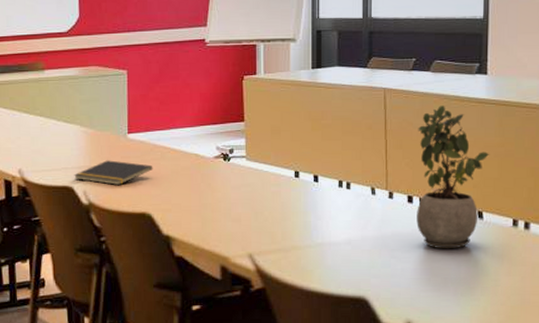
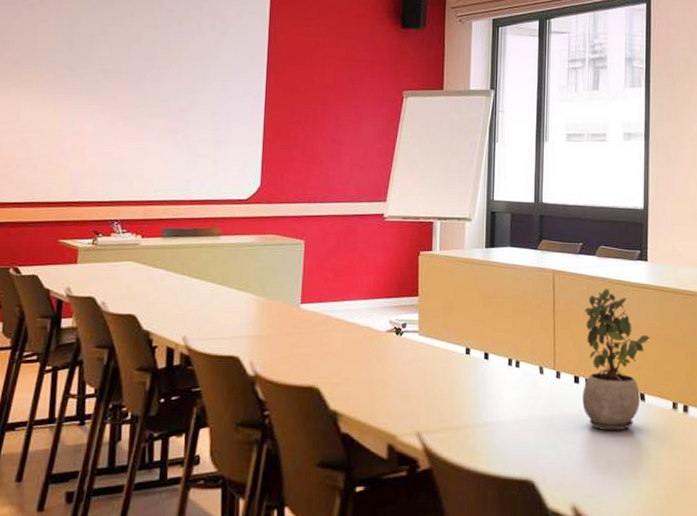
notepad: present [74,160,153,186] -> none [241,330,325,357]

